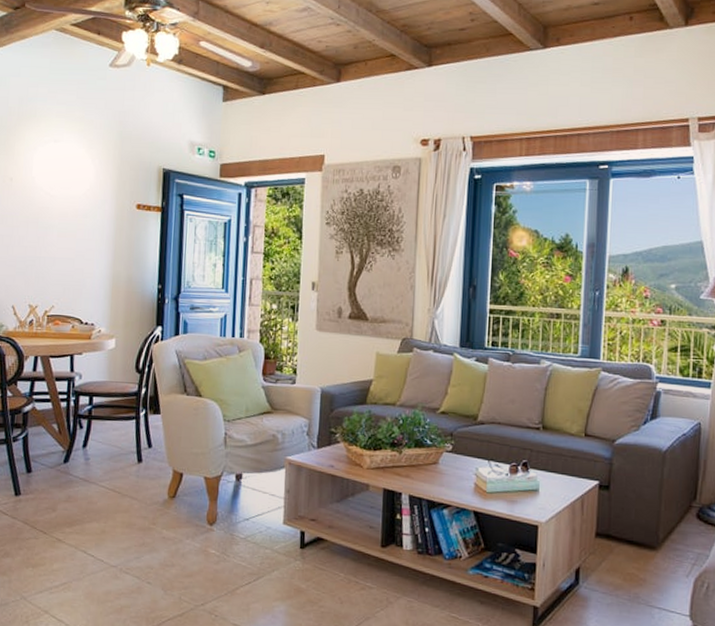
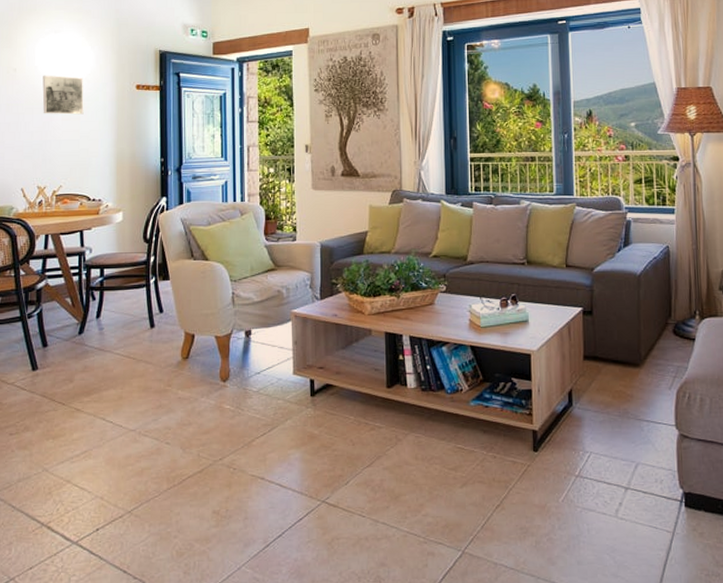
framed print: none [38,187,82,232] -> present [42,75,84,115]

